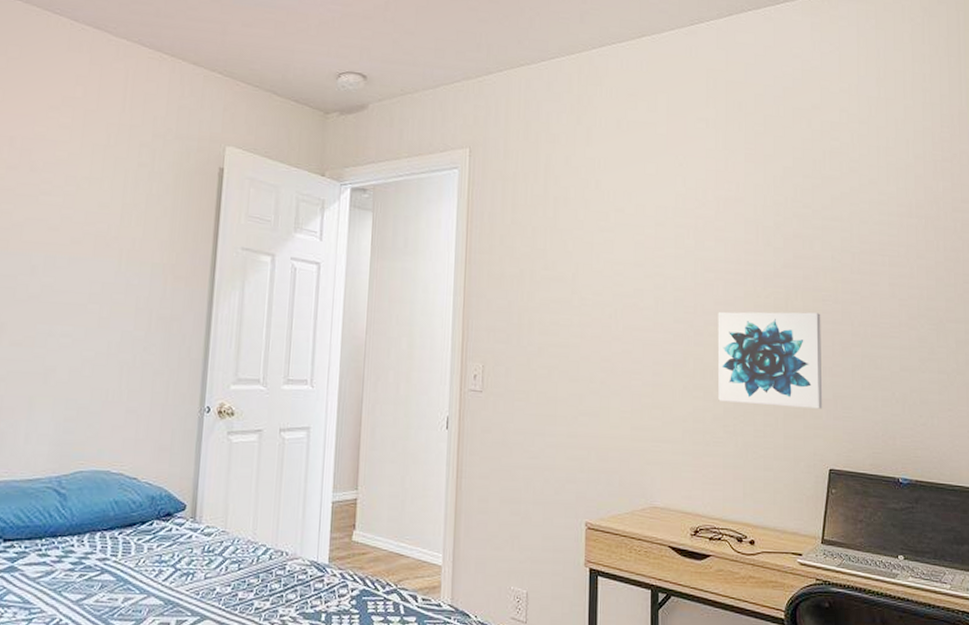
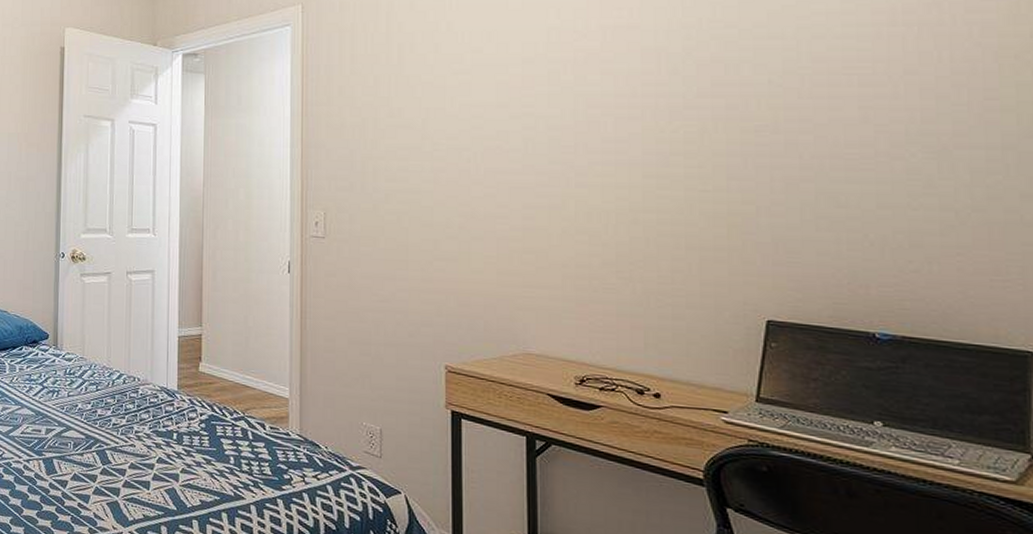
wall art: present [717,311,823,409] -> none [606,146,757,253]

